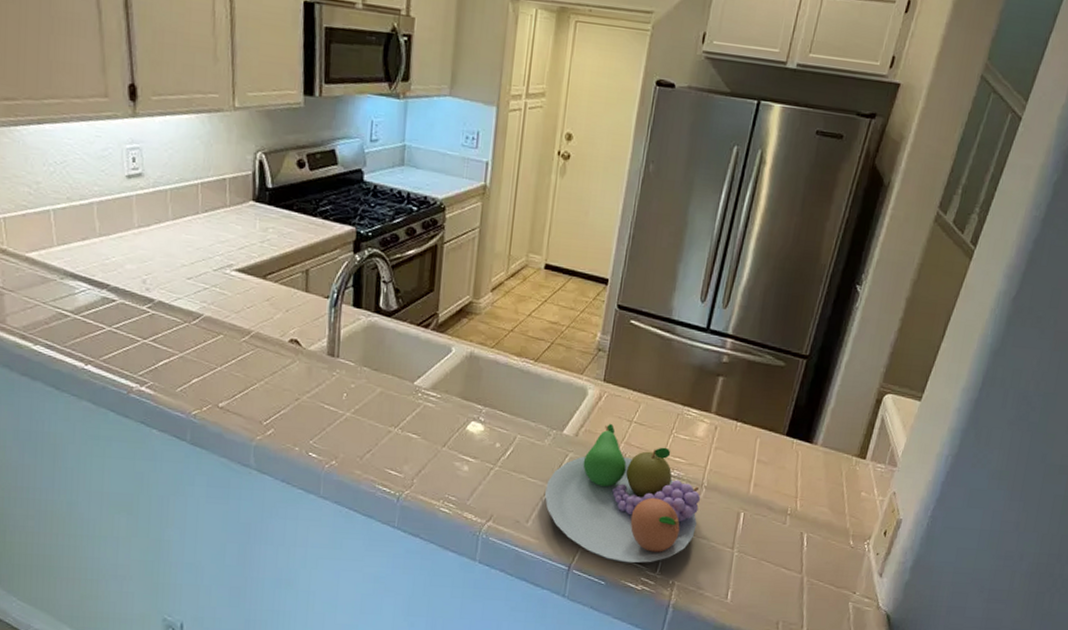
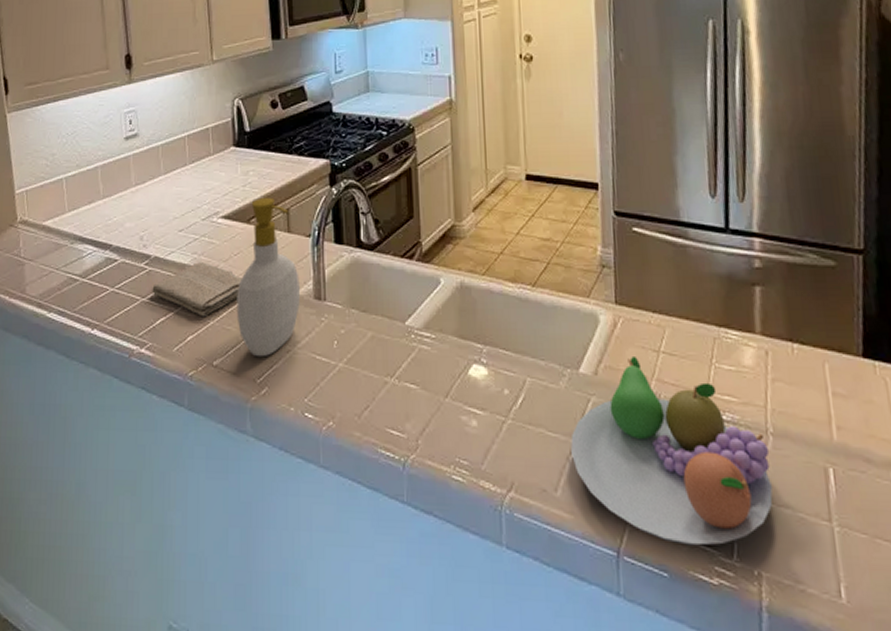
washcloth: none [155,311,254,363] -> present [152,262,242,317]
soap bottle: none [246,255,314,403] -> present [237,197,300,357]

